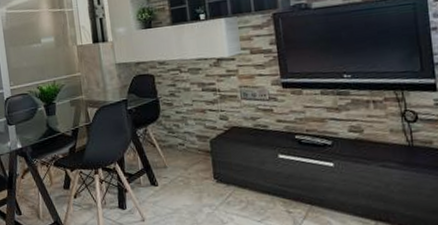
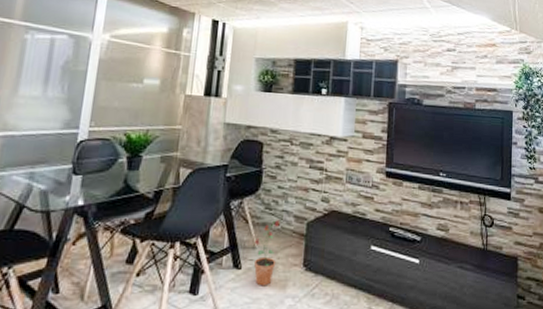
potted plant: none [164,140,188,199] -> present [254,219,280,286]

